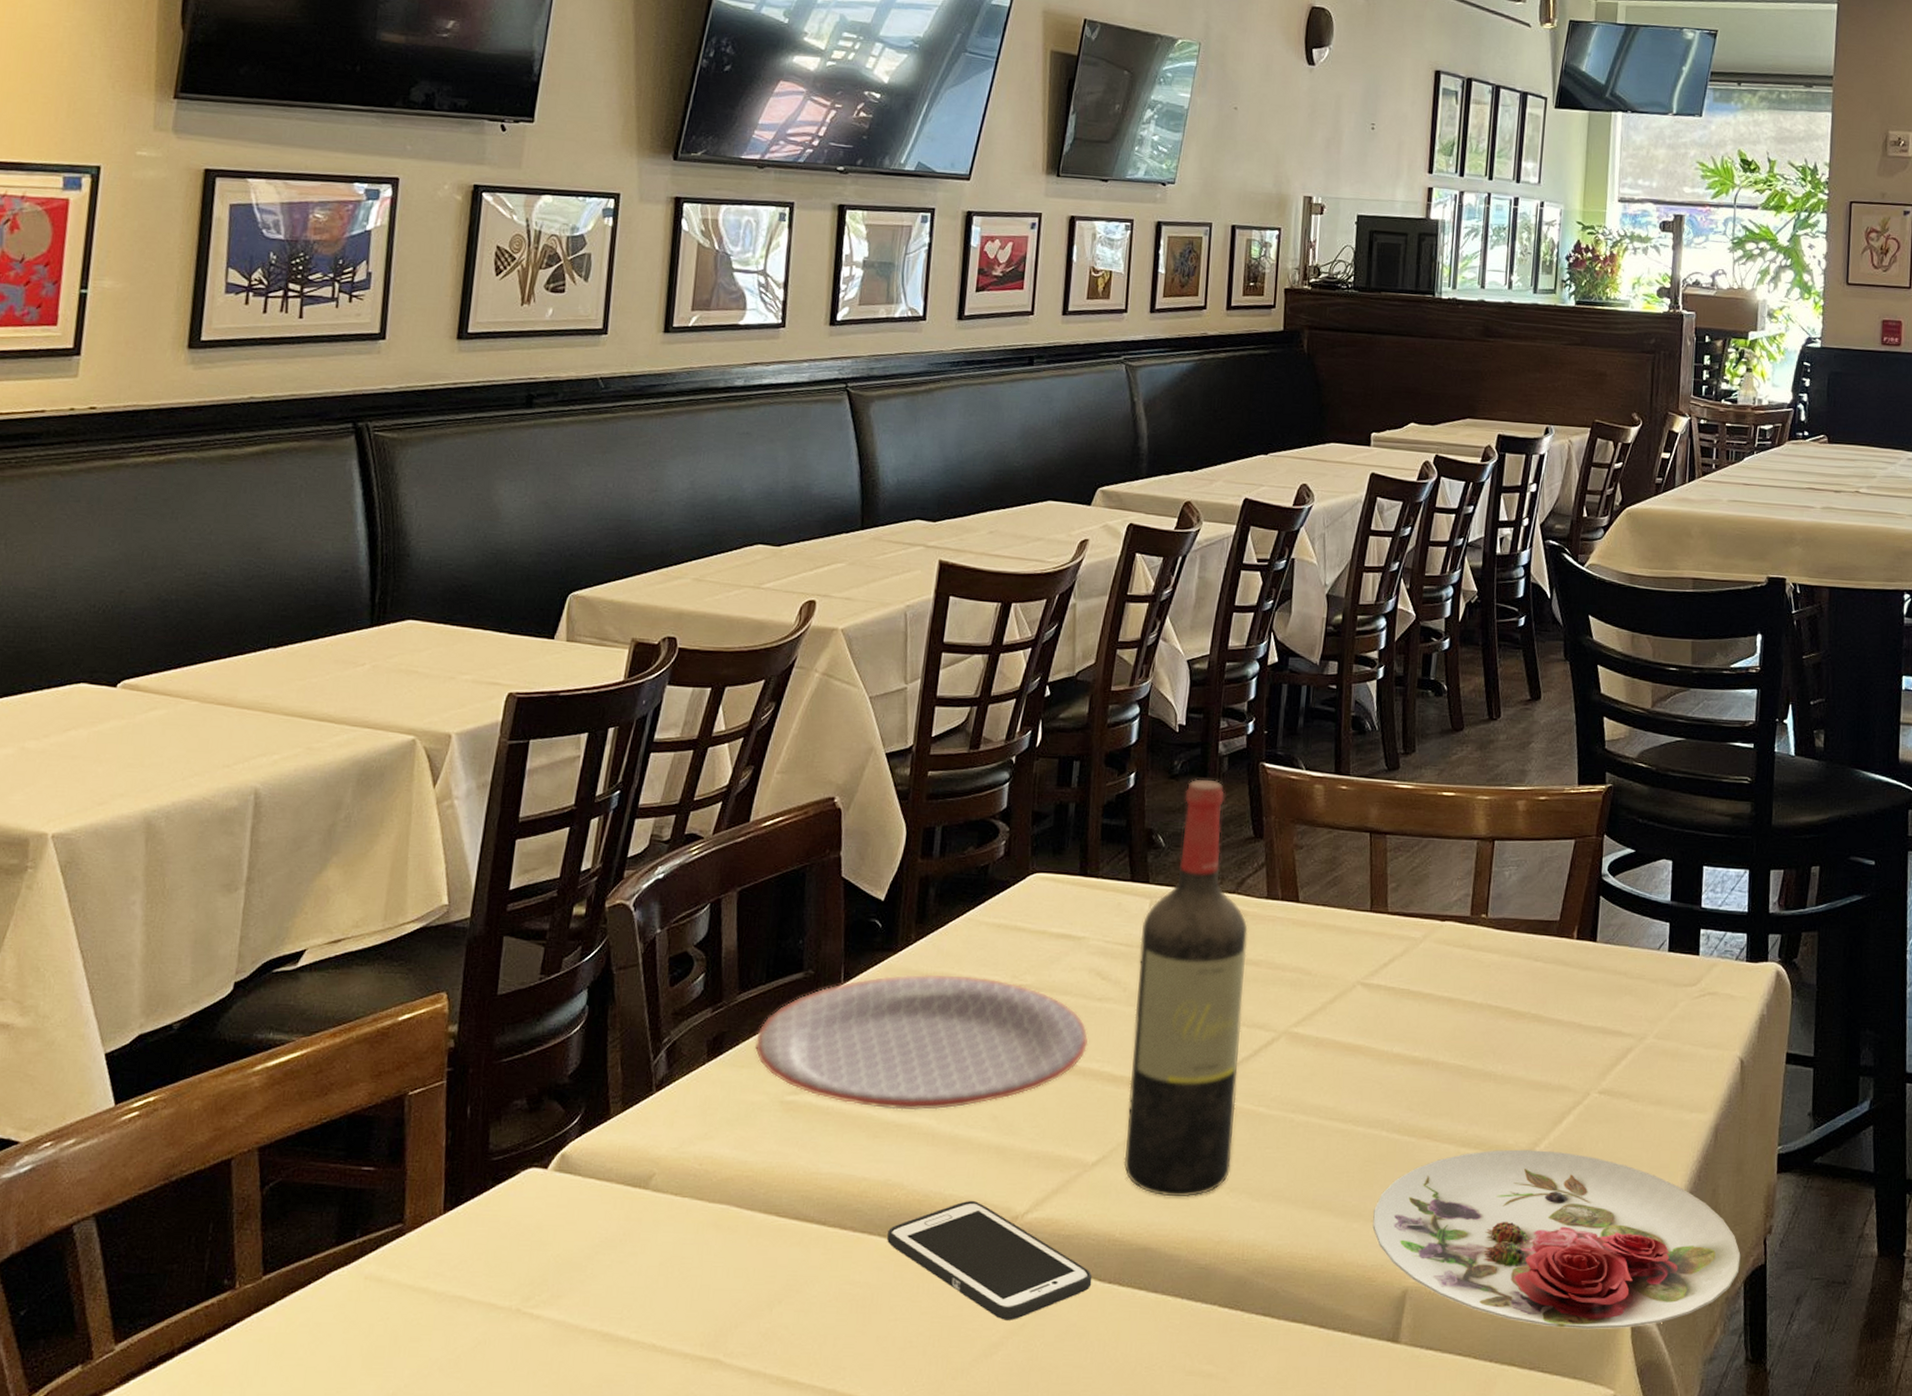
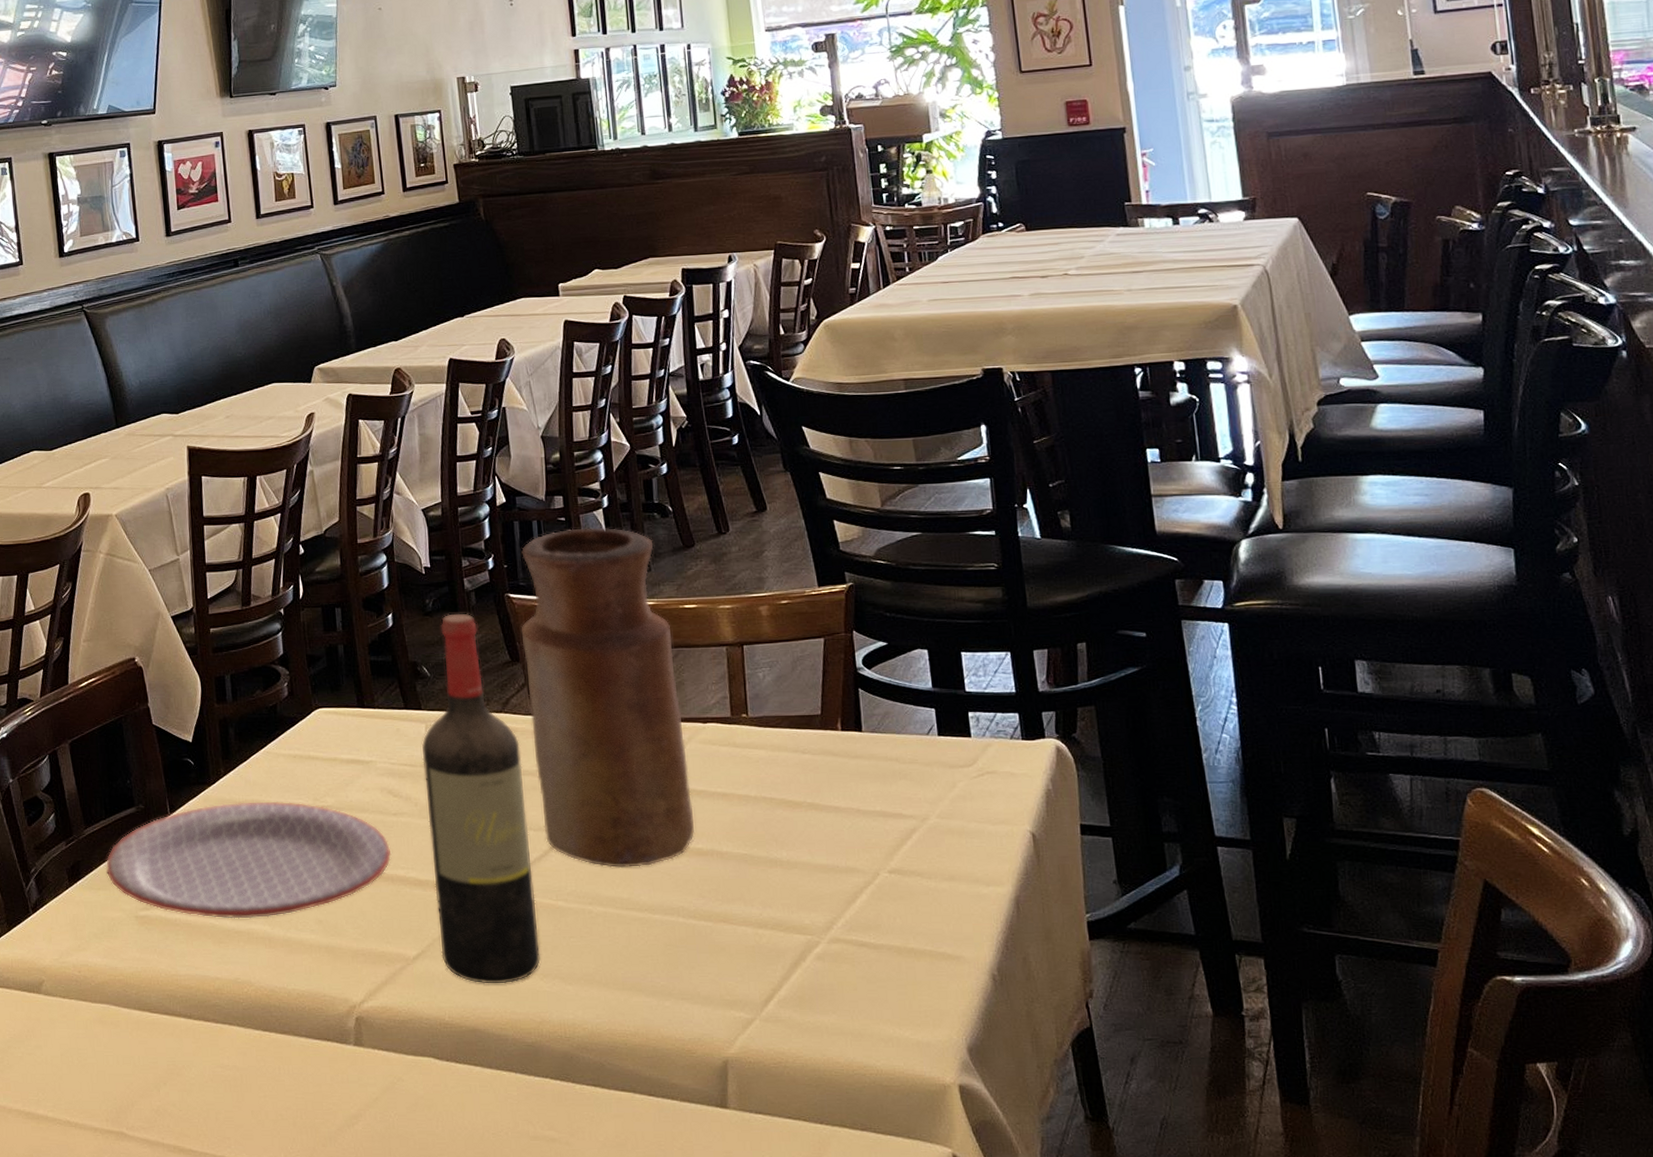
cell phone: present [887,1200,1093,1320] -> none [245,993,431,1095]
vase: none [1258,698,1425,1074] -> present [521,527,695,868]
plate: present [1372,1149,1741,1330] -> none [683,928,1064,1093]

